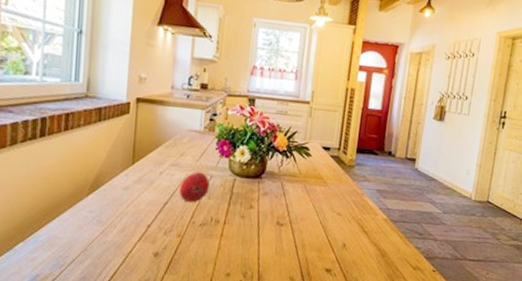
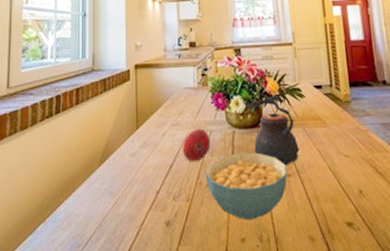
cereal bowl: none [199,199,281,259] -> present [205,152,287,220]
teapot: none [252,150,296,215] -> present [247,95,299,165]

